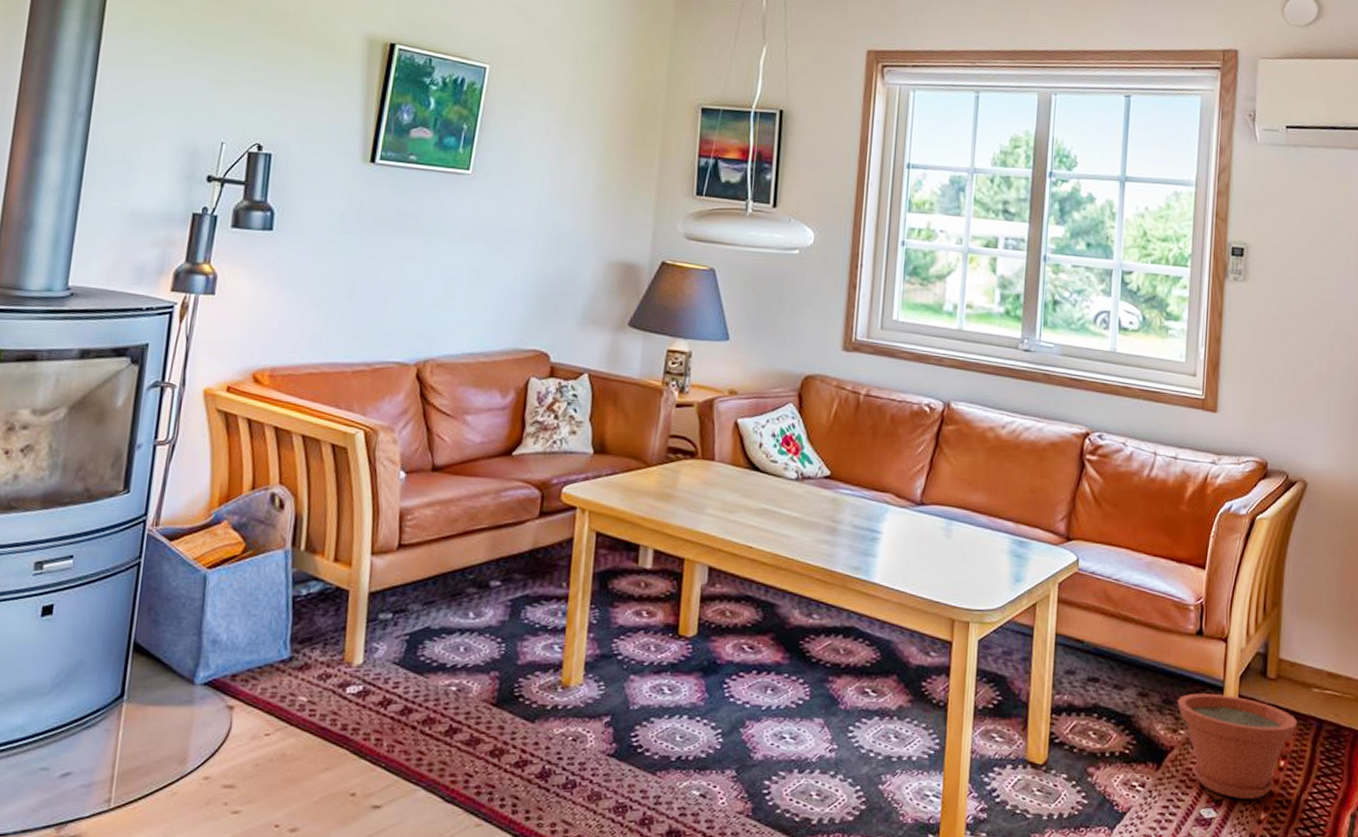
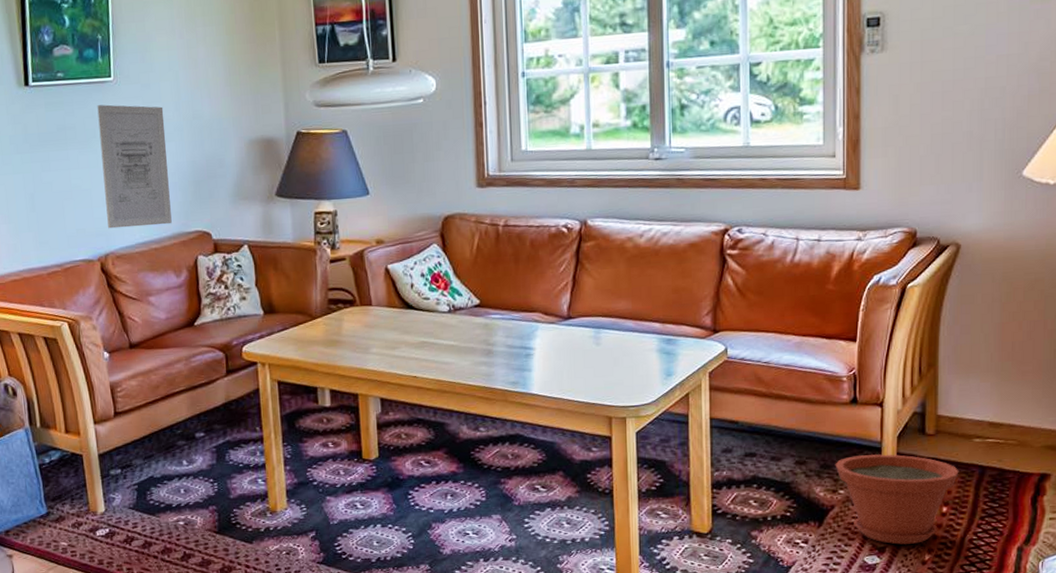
wall art: none [434,197,521,338] -> present [97,104,172,229]

